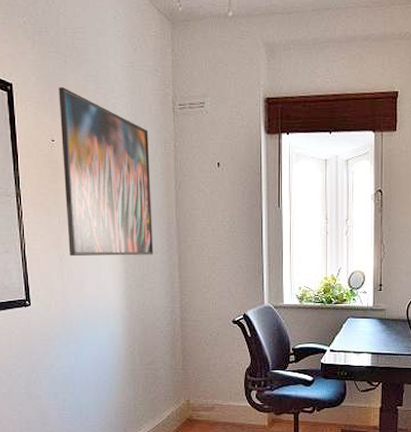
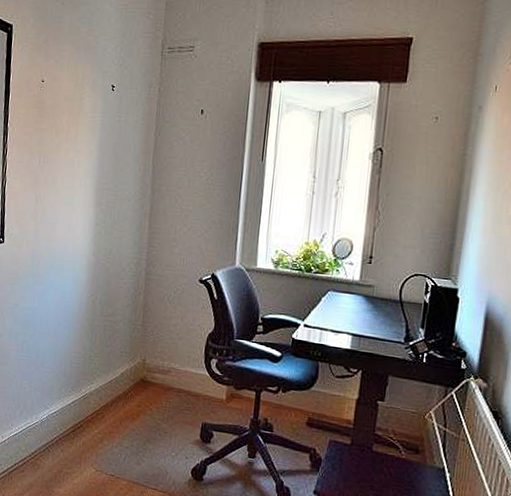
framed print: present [59,87,154,257] -> none [45,29,135,202]

